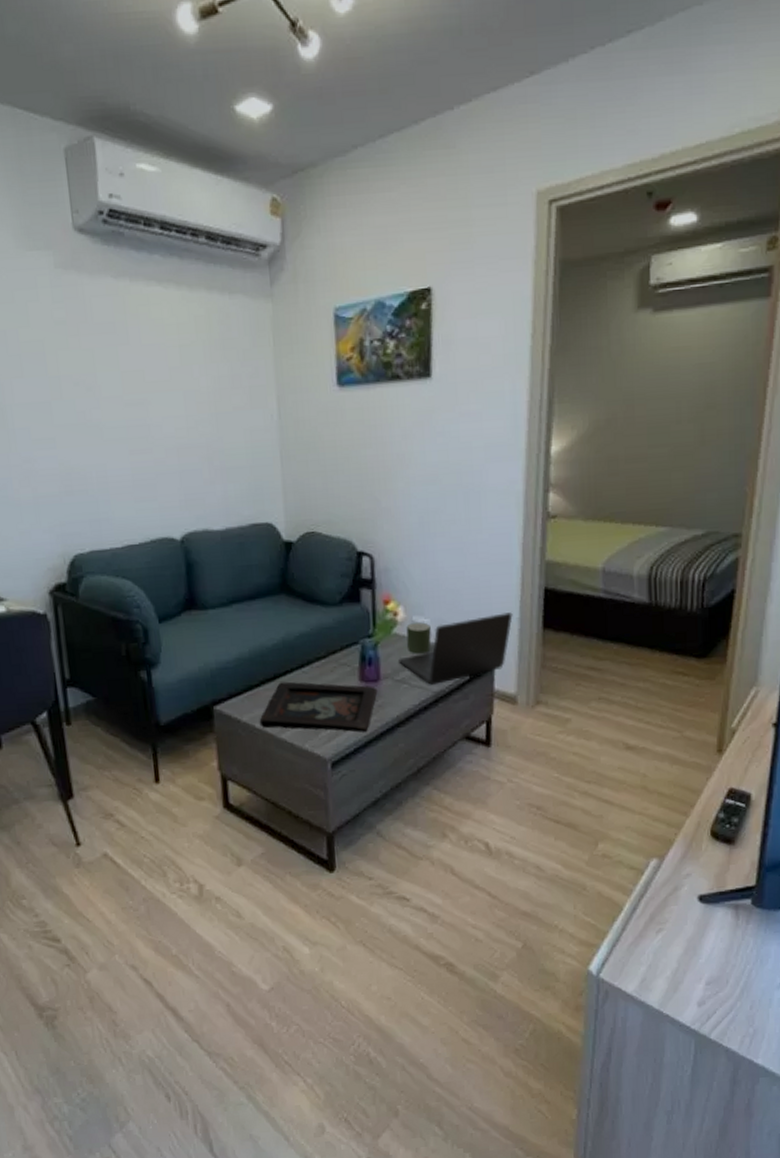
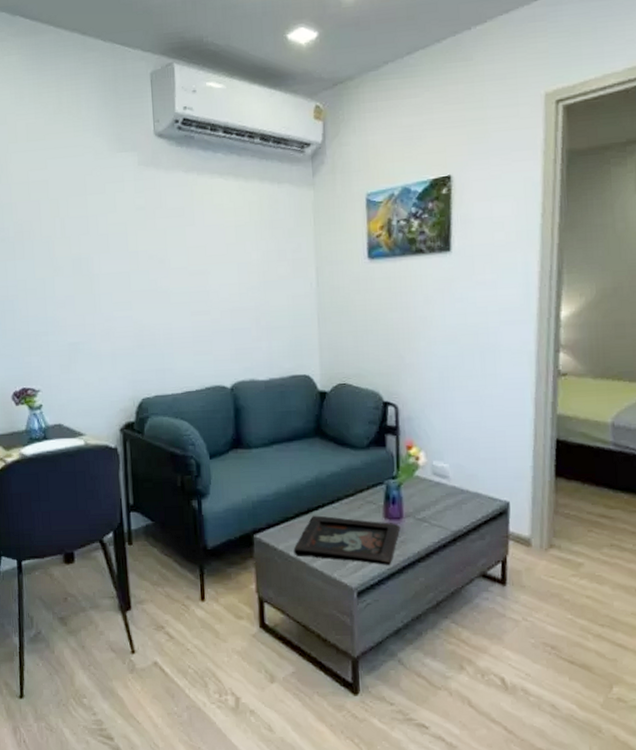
laptop: present [398,612,513,685] -> none [420,461,527,525]
mug: present [406,622,431,656] -> none [427,467,450,497]

